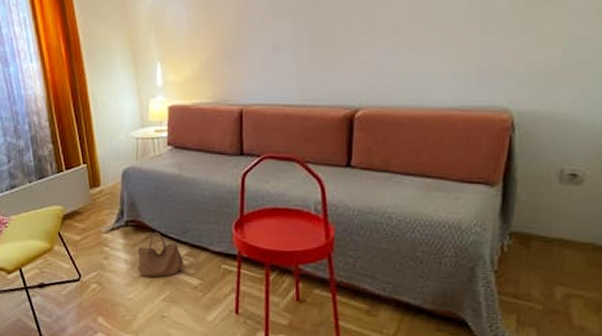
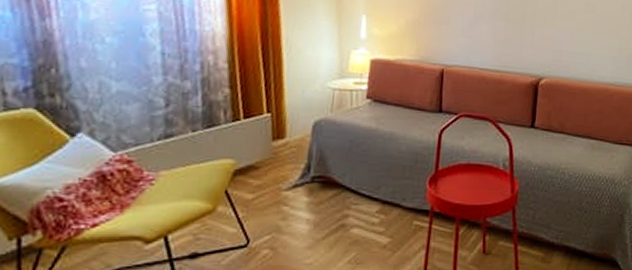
handbag: present [138,232,183,278] -> none [321,188,374,238]

